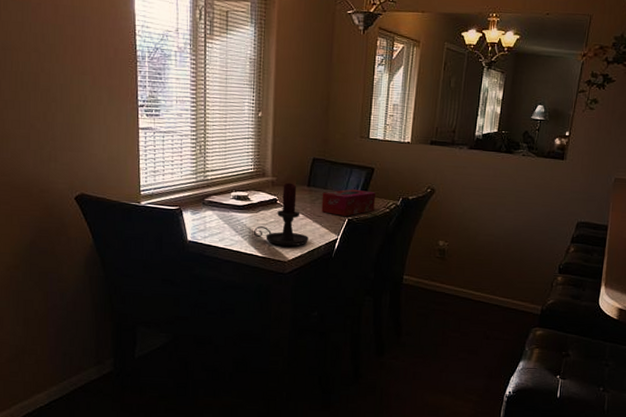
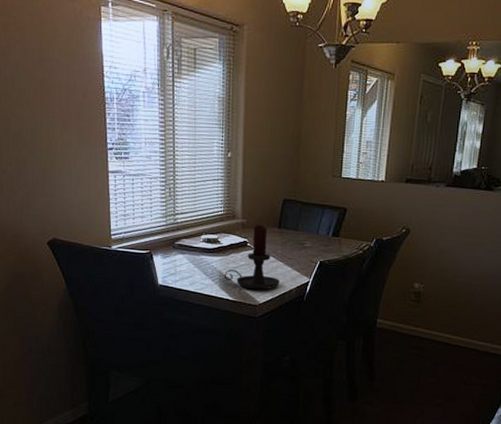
tissue box: present [321,189,375,216] -> none [292,230,348,258]

